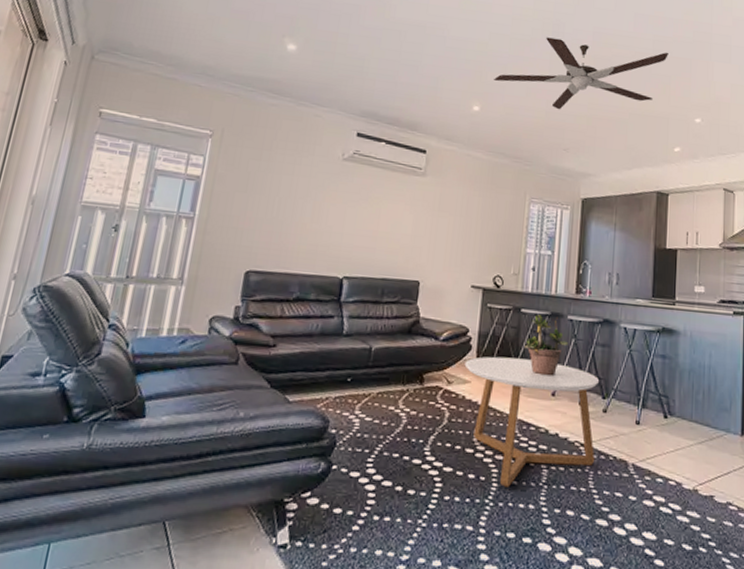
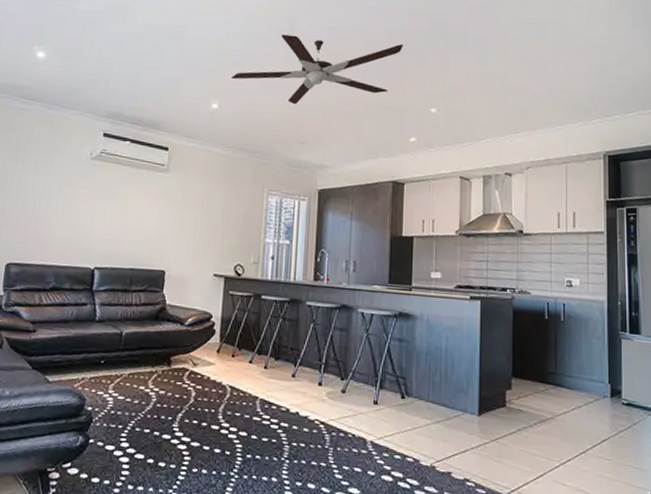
coffee table: present [464,356,600,487] -> none [209,340,338,461]
potted plant: present [525,315,569,376] -> none [265,301,308,359]

